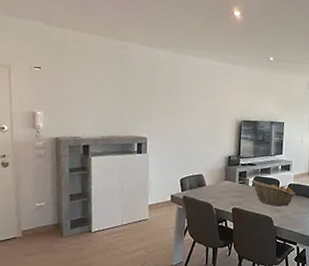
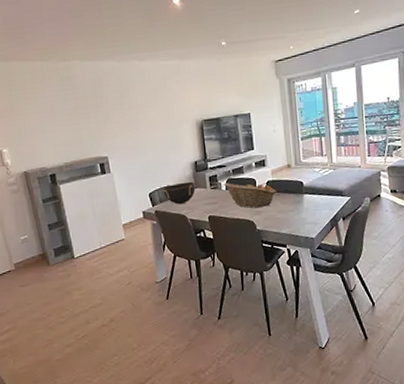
bowl: none [194,173,226,194] -> present [162,181,196,205]

